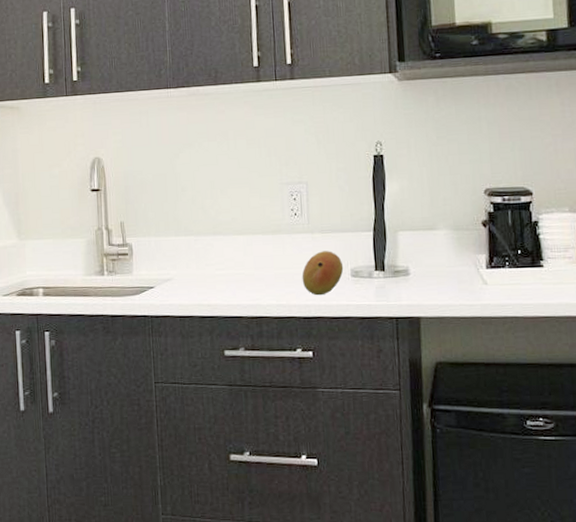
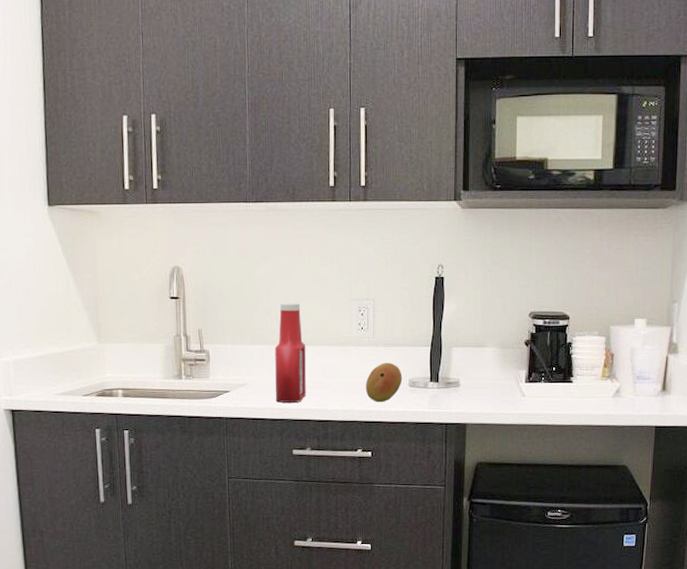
ketchup bottle: none [201,190,237,298] -> present [275,303,306,403]

